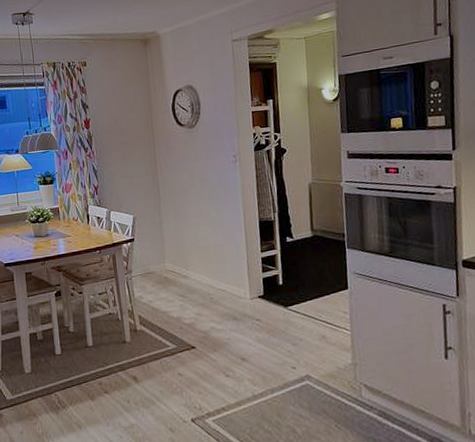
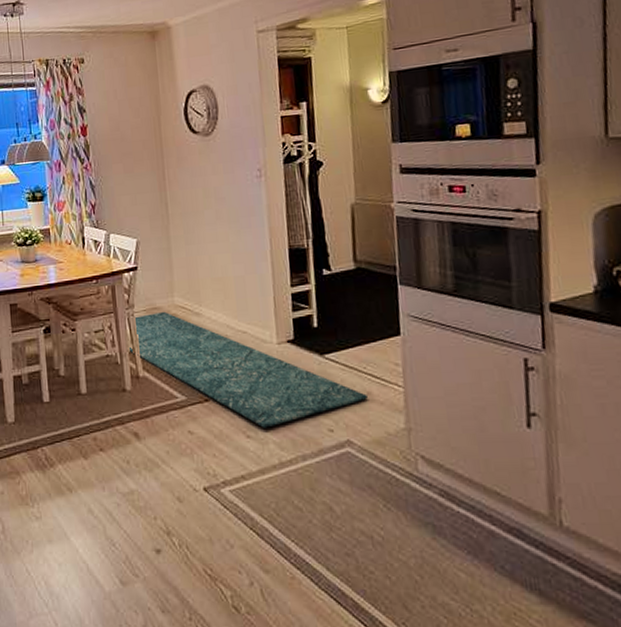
rug: none [126,275,324,368] -> present [127,311,369,428]

